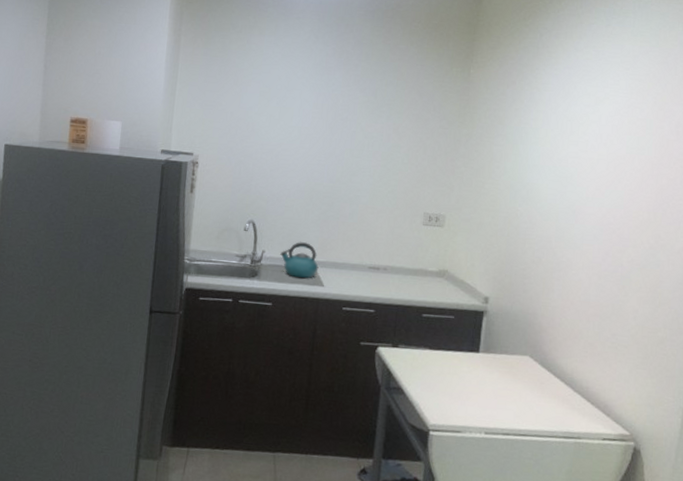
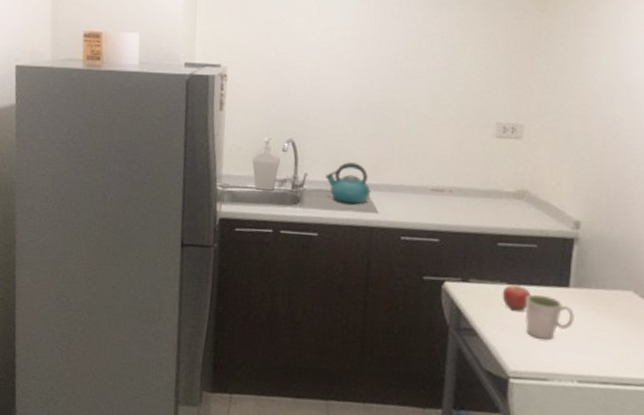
soap bottle: none [217,217,242,265] -> present [252,136,280,191]
fruit: none [425,349,449,373] -> present [502,284,532,311]
mug: none [443,358,483,397] -> present [525,294,574,340]

